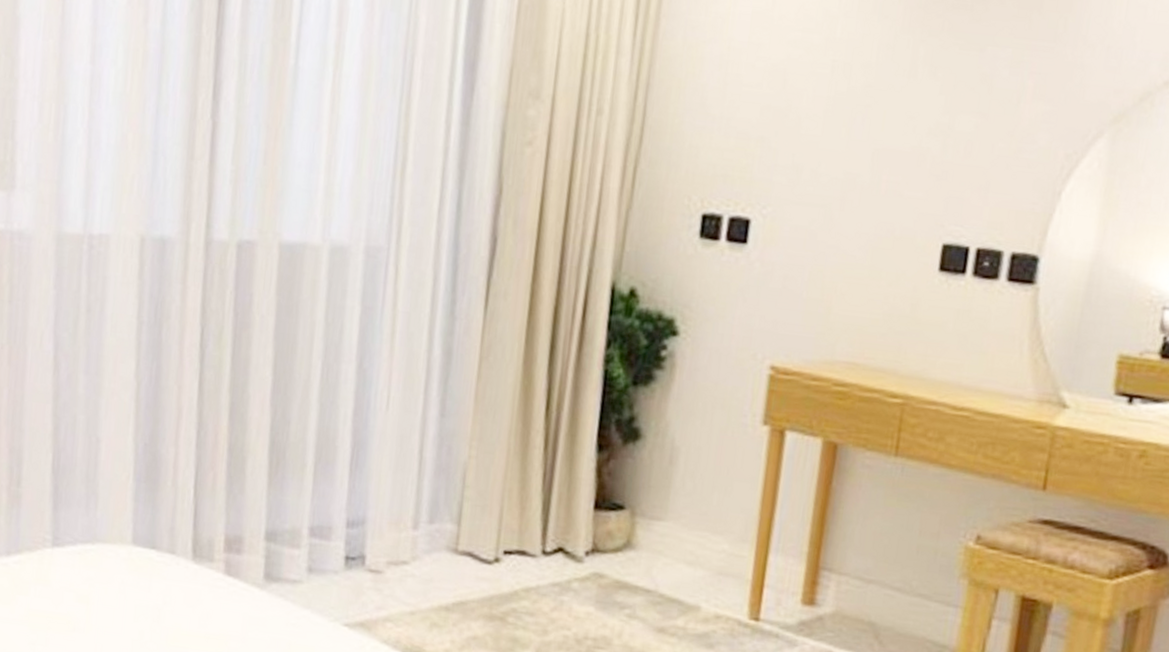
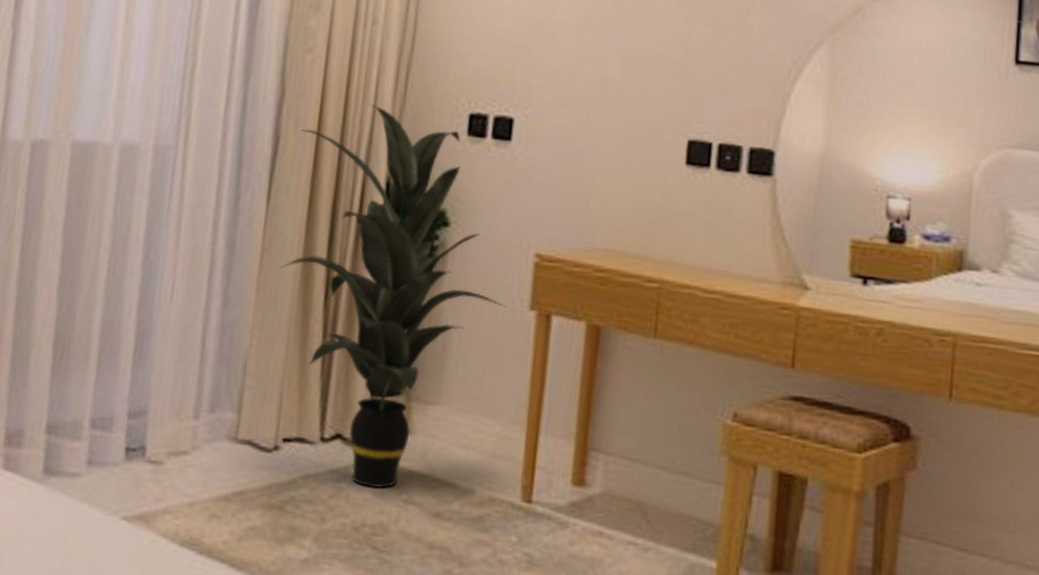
indoor plant: none [499,203,737,603] -> present [280,105,506,489]

